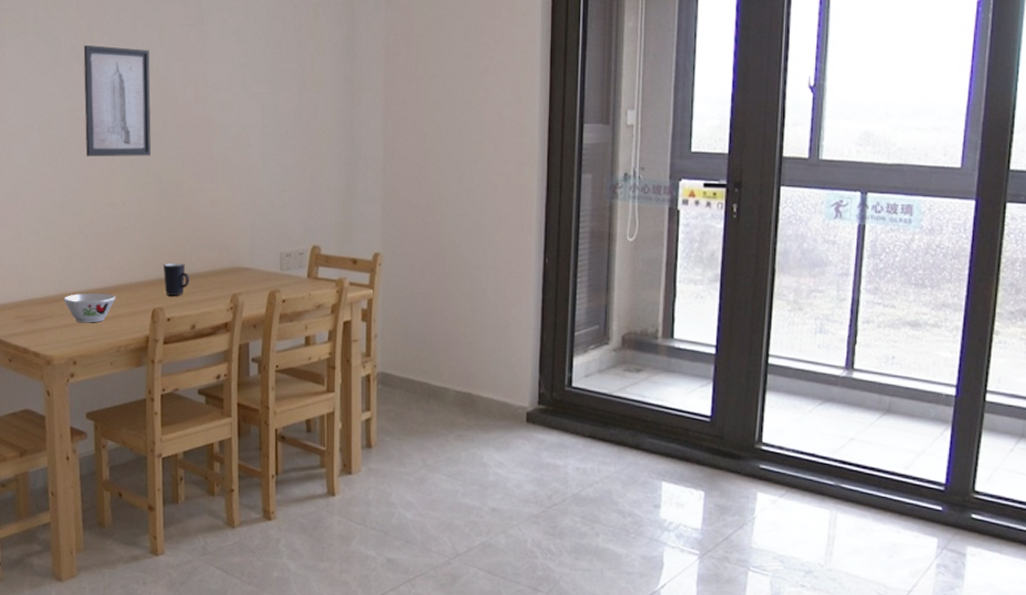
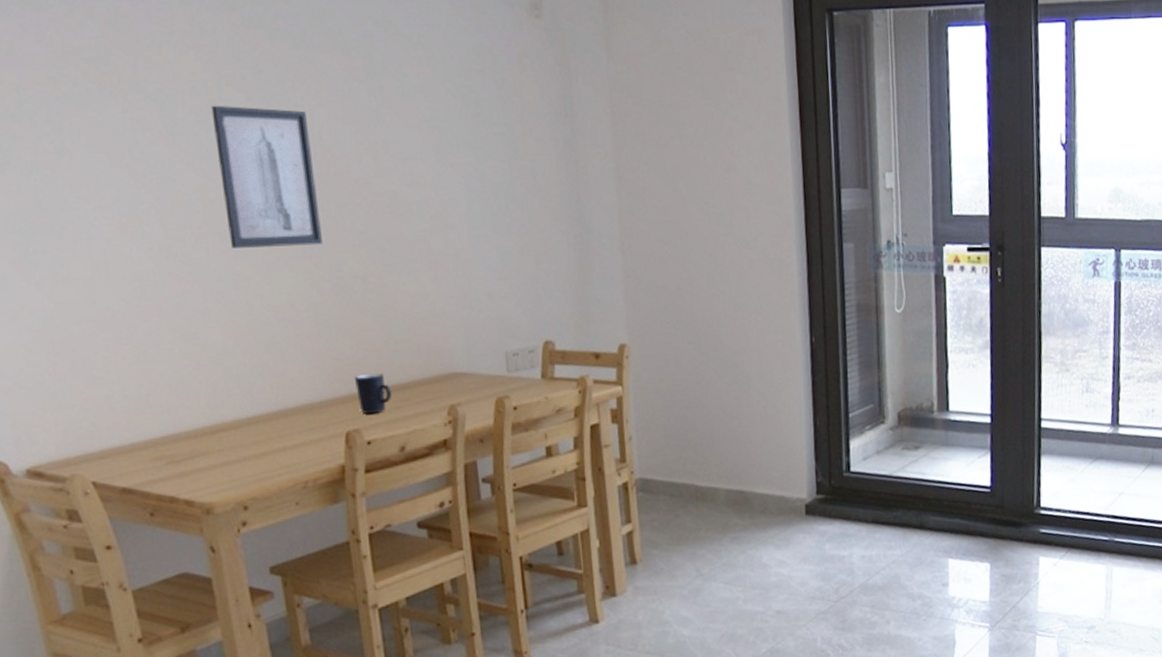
bowl: present [63,293,116,323] -> none [219,418,295,458]

